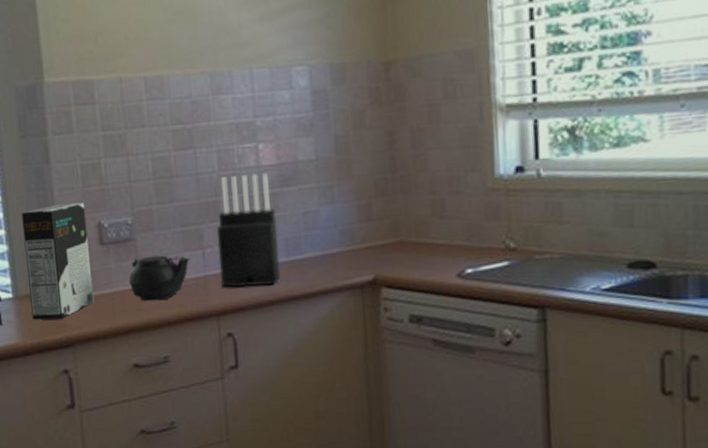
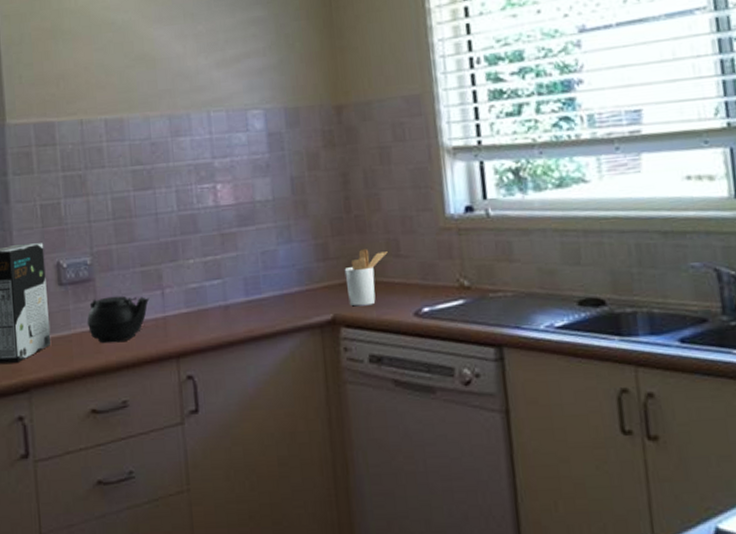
knife block: present [216,173,281,288] -> none [175,213,241,328]
utensil holder: none [387,209,433,268] -> present [344,248,388,307]

